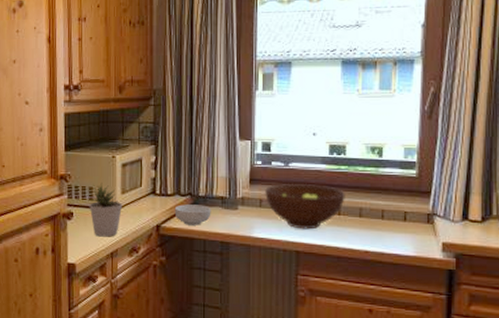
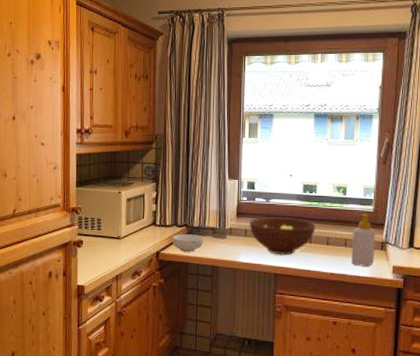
potted plant: present [89,183,123,237] -> none [97,215,127,262]
soap bottle: none [390,179,420,245] -> present [352,213,376,268]

